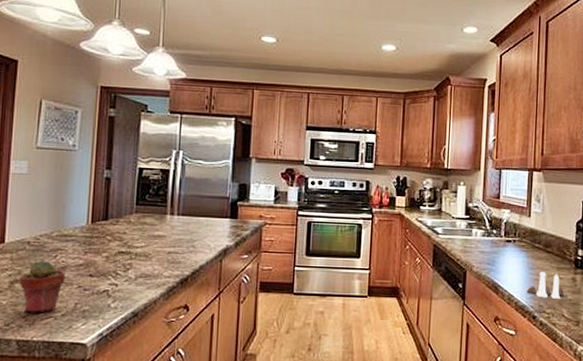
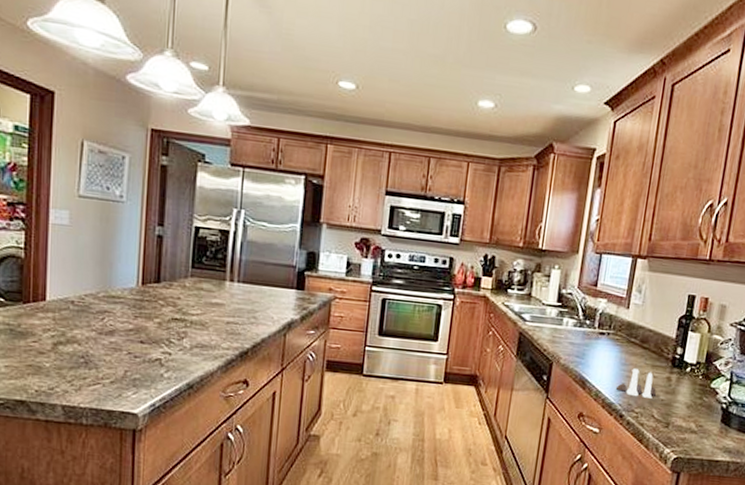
potted succulent: present [19,260,66,313] -> none [63,322,114,379]

